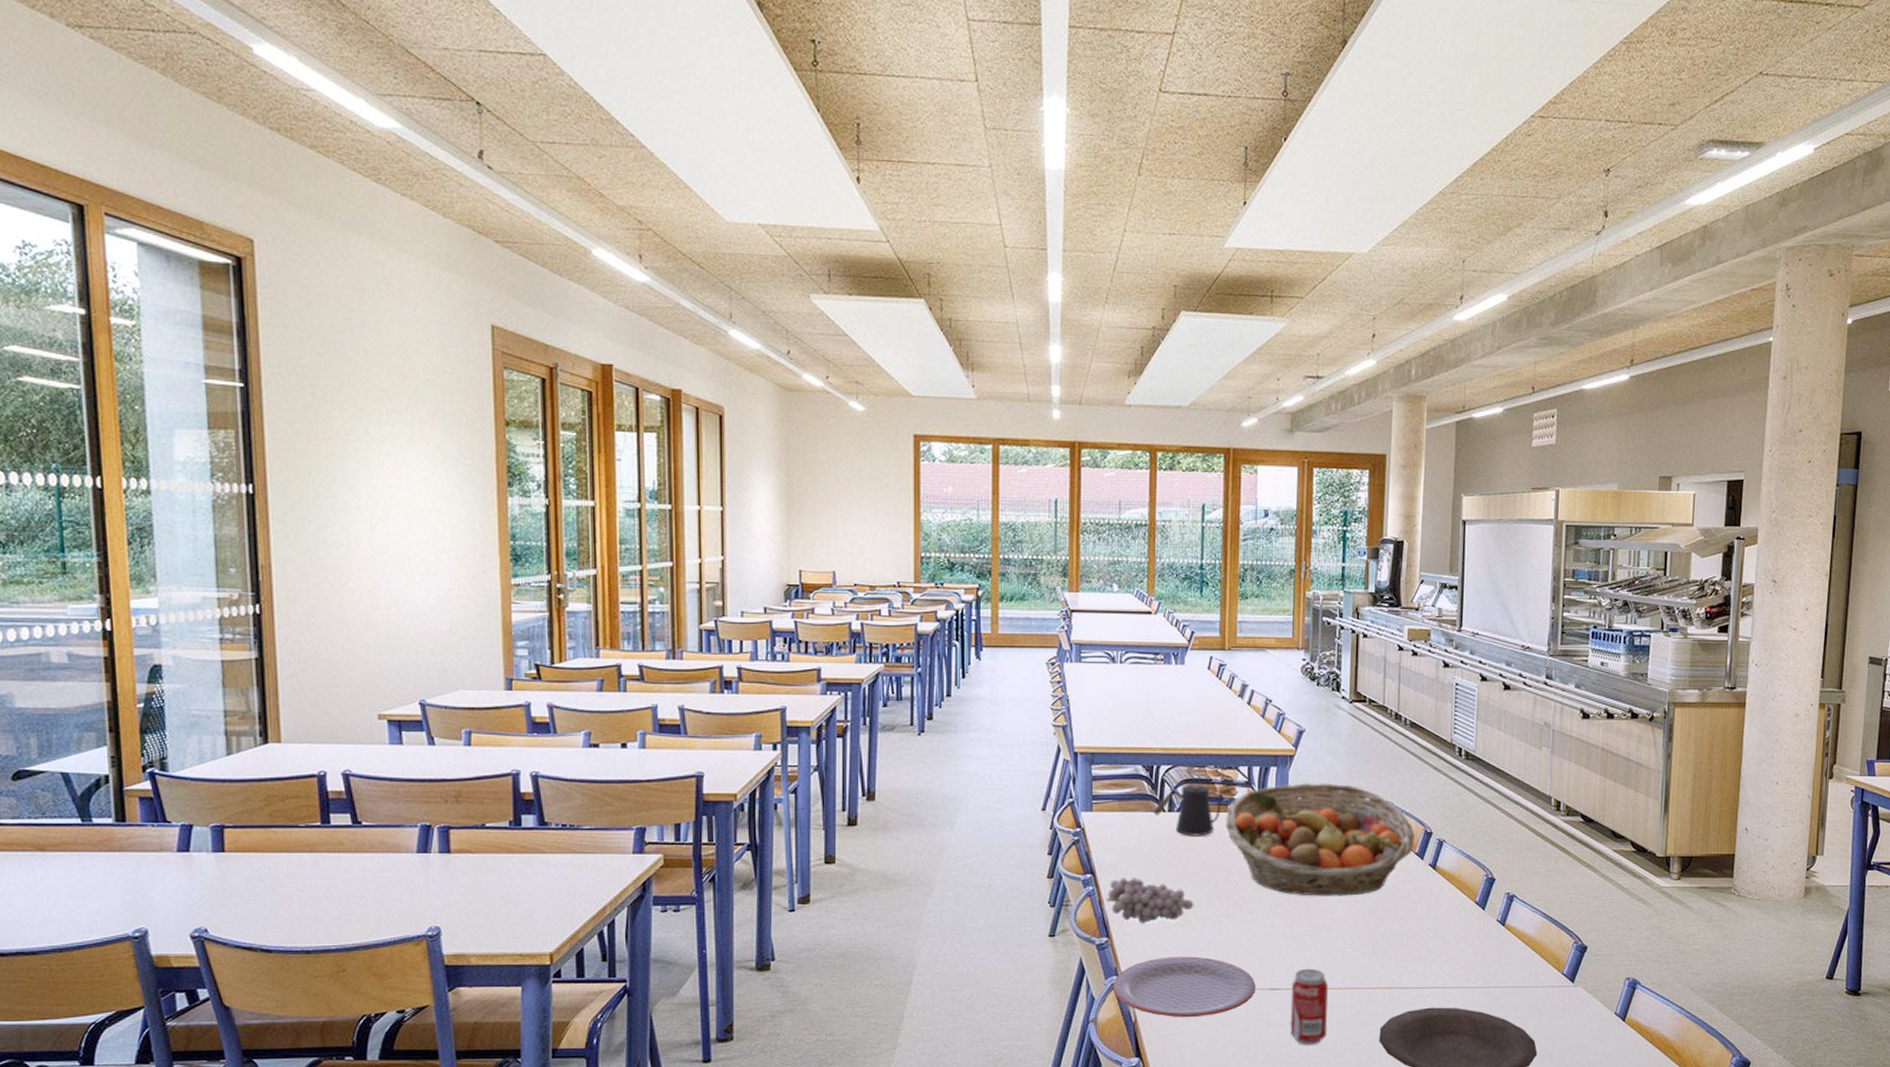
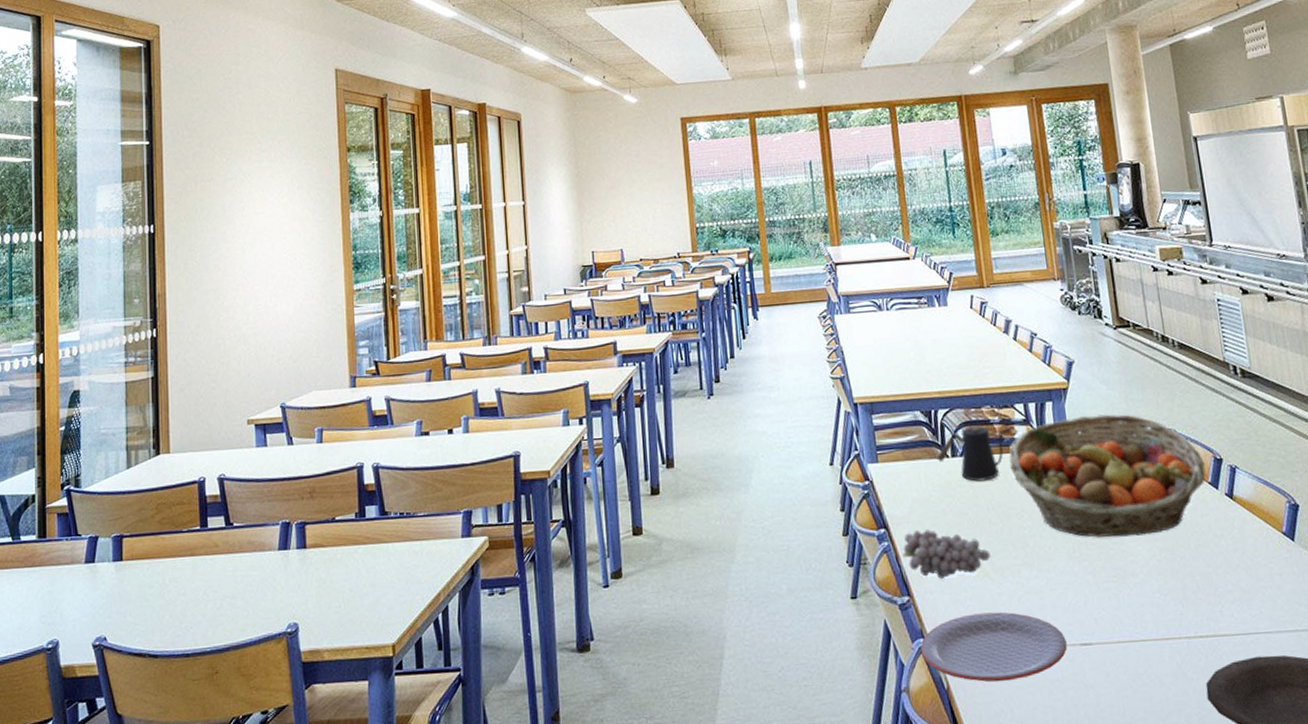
beverage can: present [1290,968,1328,1045] -> none [1103,618,1151,708]

